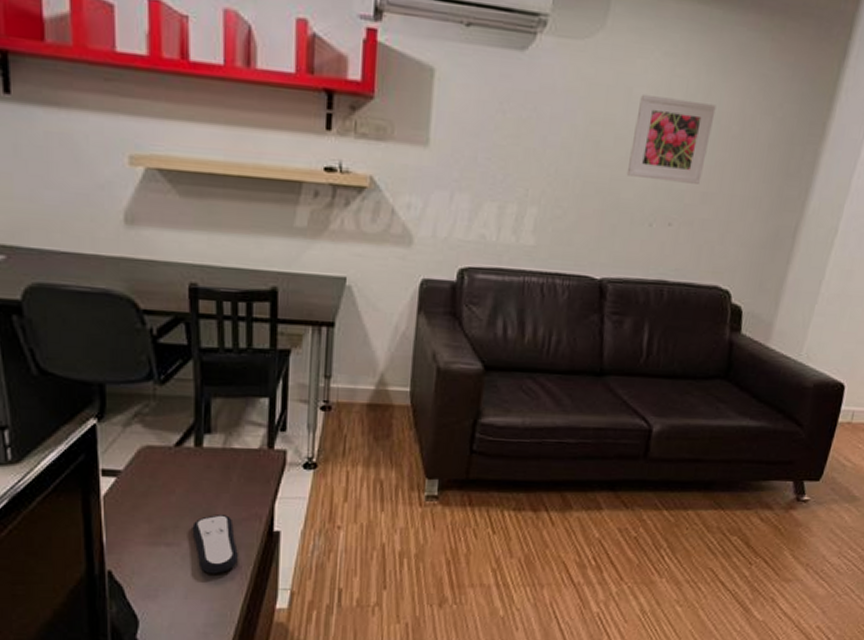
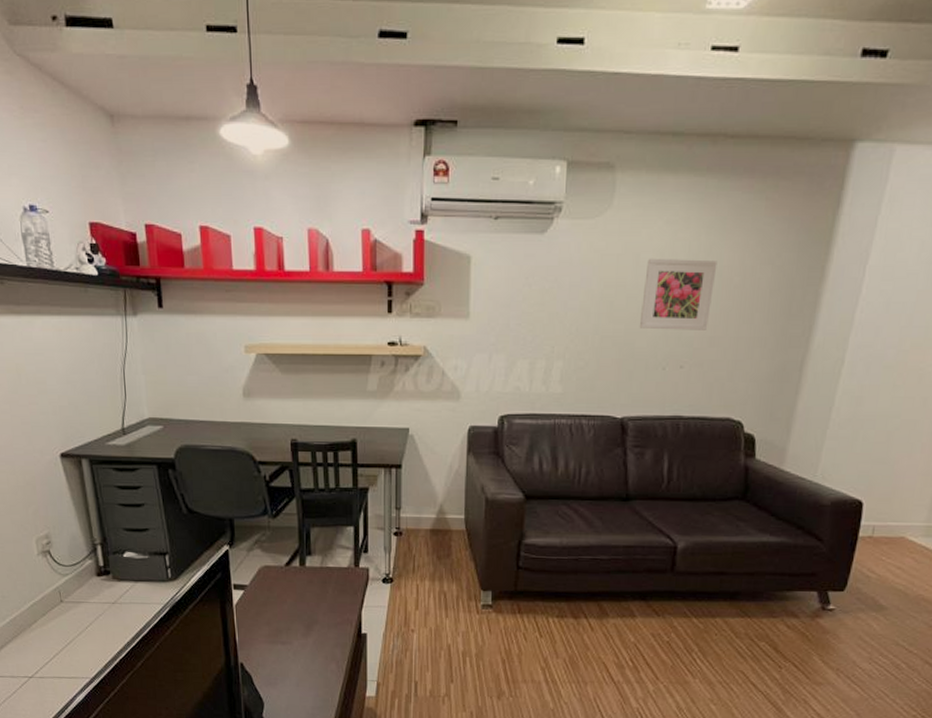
remote control: present [192,515,238,574] -> none [300,620,335,667]

